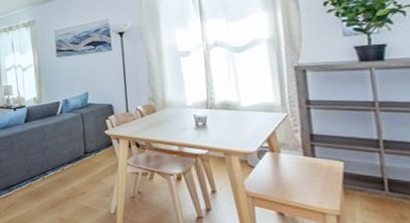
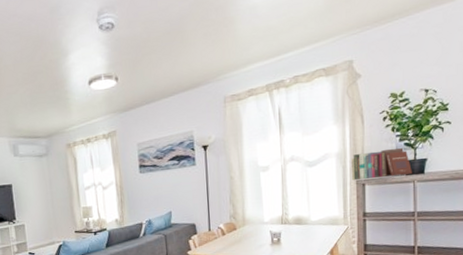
books: none [285,33,369,67] -> present [350,148,413,181]

